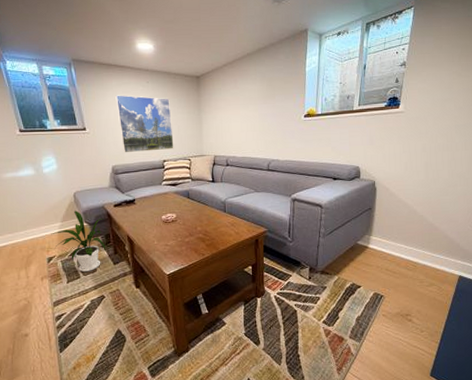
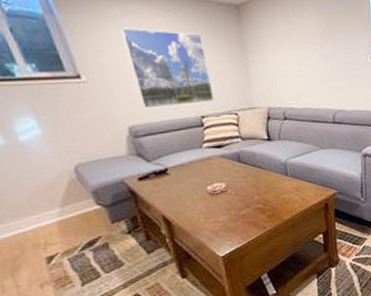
house plant: present [51,211,106,272] -> none [46,190,135,269]

